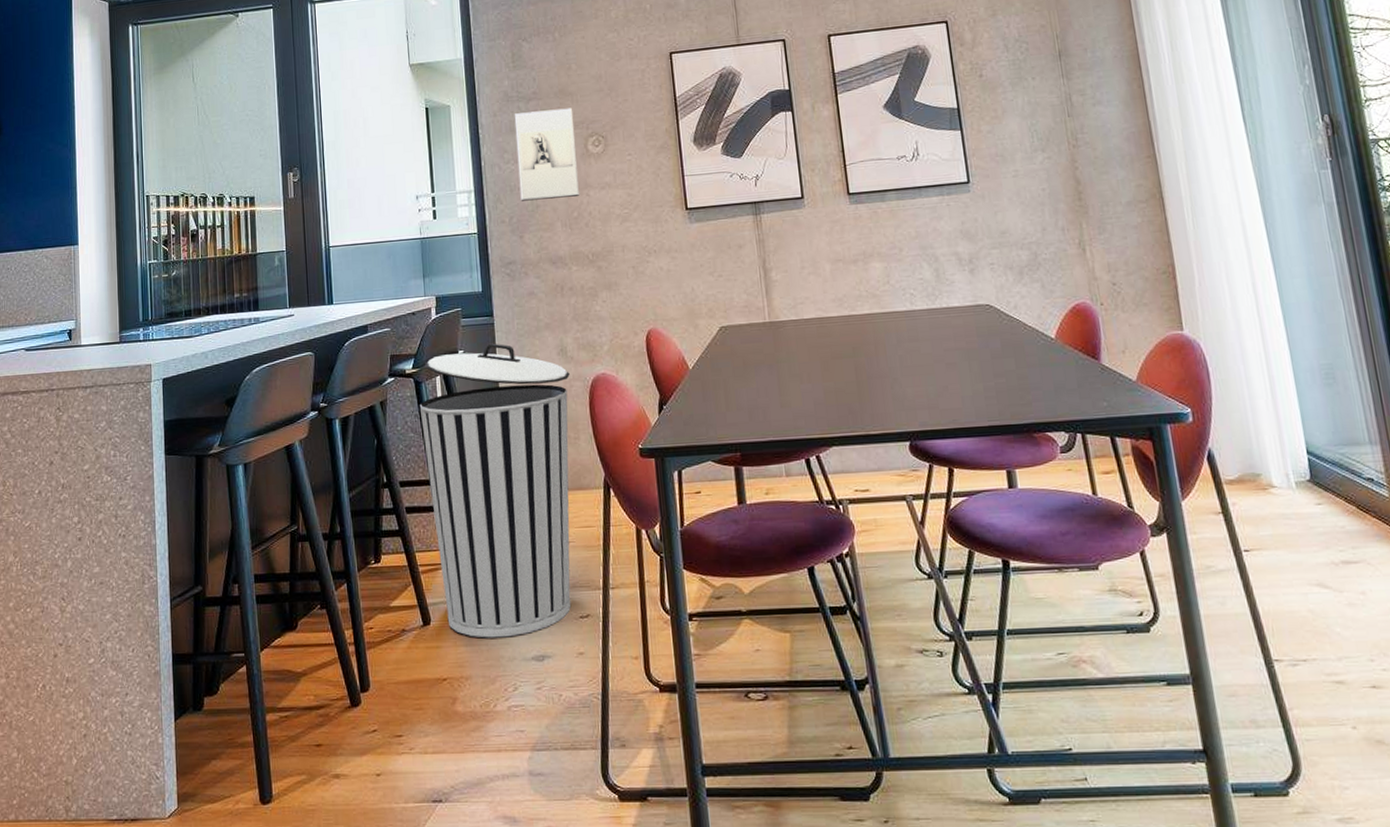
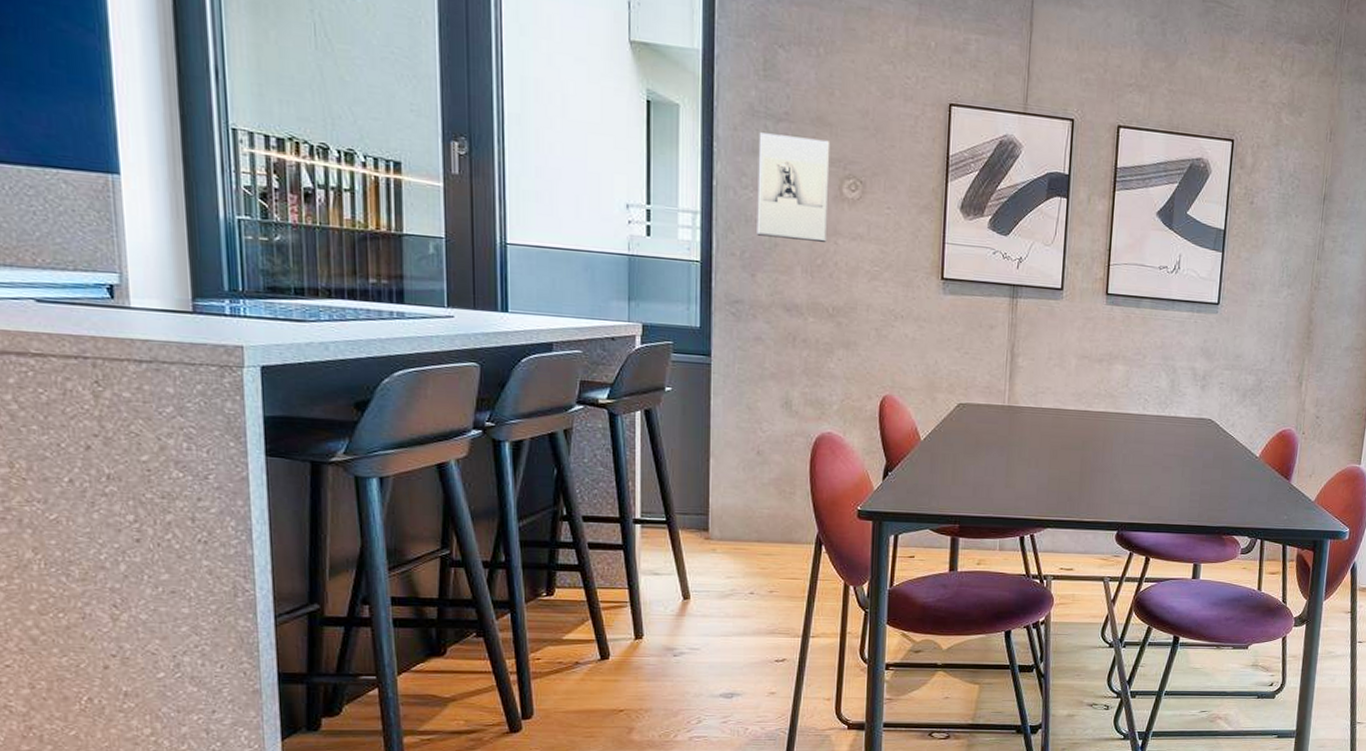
trash can: present [419,343,572,638] -> none [612,384,792,675]

